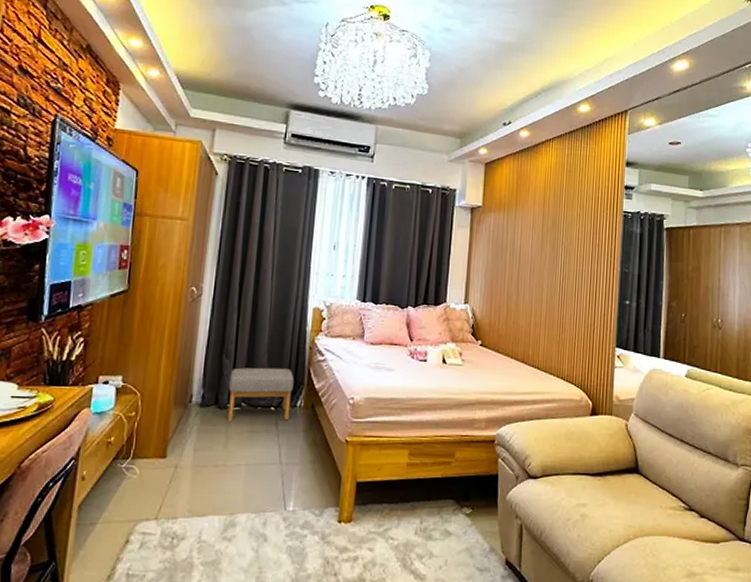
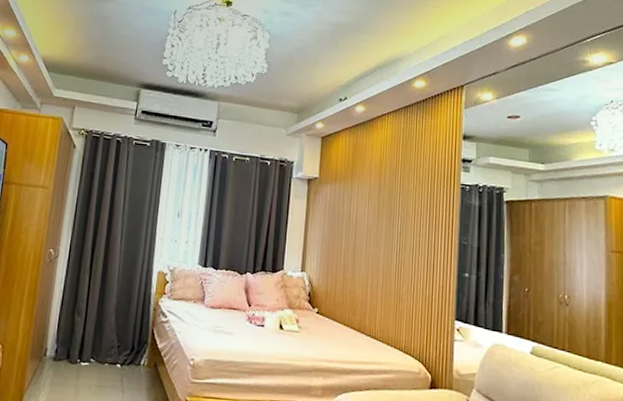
footstool: present [227,367,294,422] -> none [77,325,139,378]

